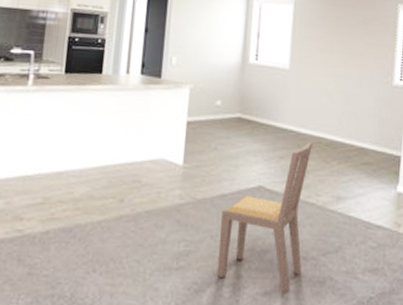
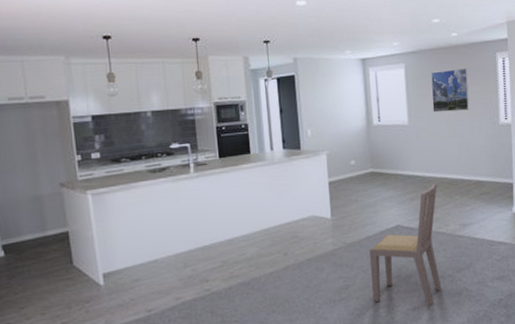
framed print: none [319,14,365,64] -> present [431,68,470,113]

